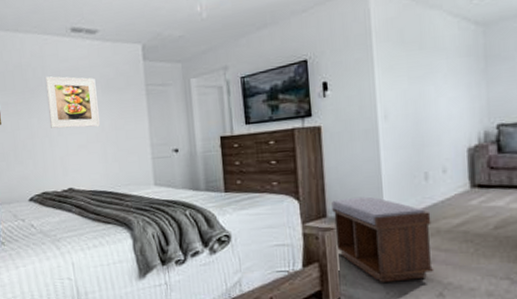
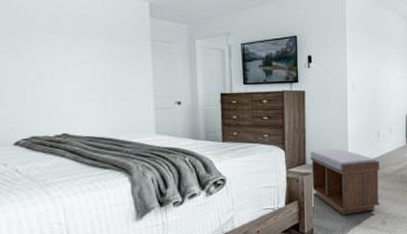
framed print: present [44,76,100,129] -> none [39,20,101,76]

